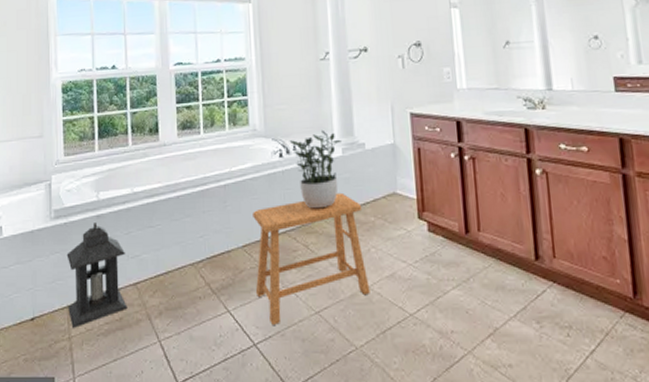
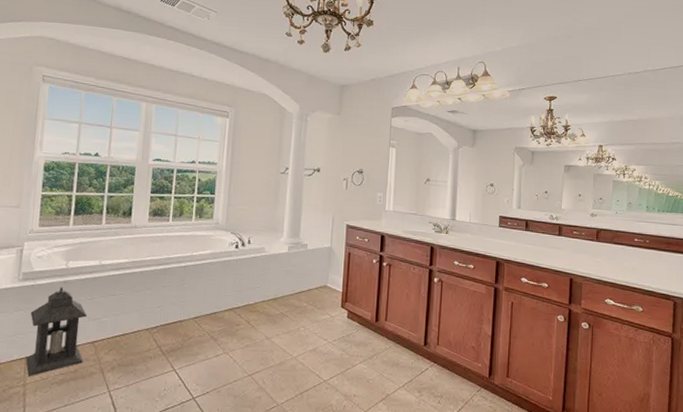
stool: present [253,192,370,325] -> none [200,281,298,383]
potted plant: present [289,129,341,209] -> none [245,229,289,293]

